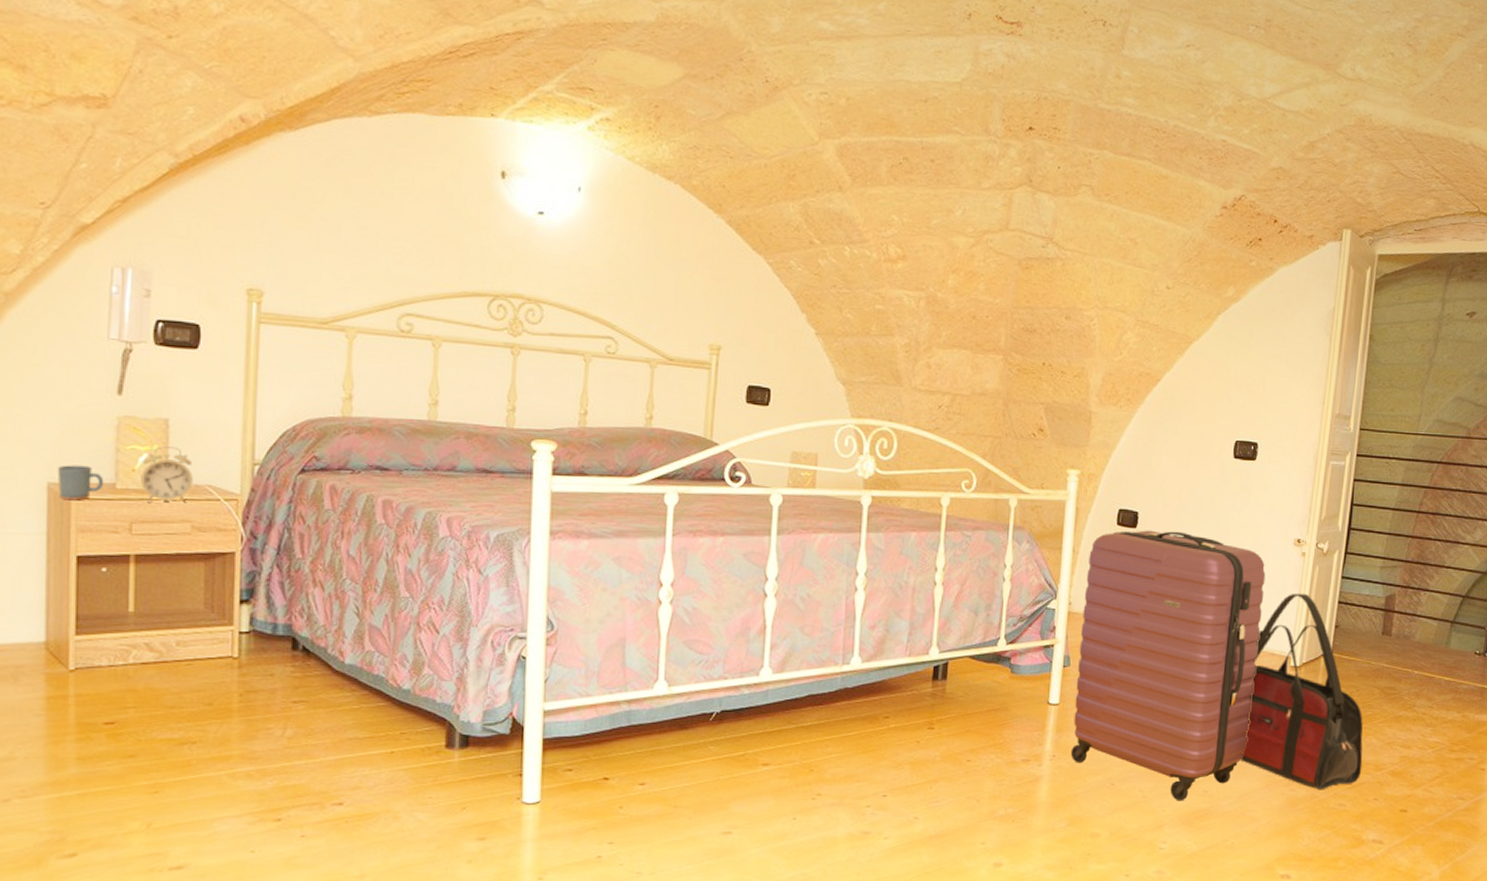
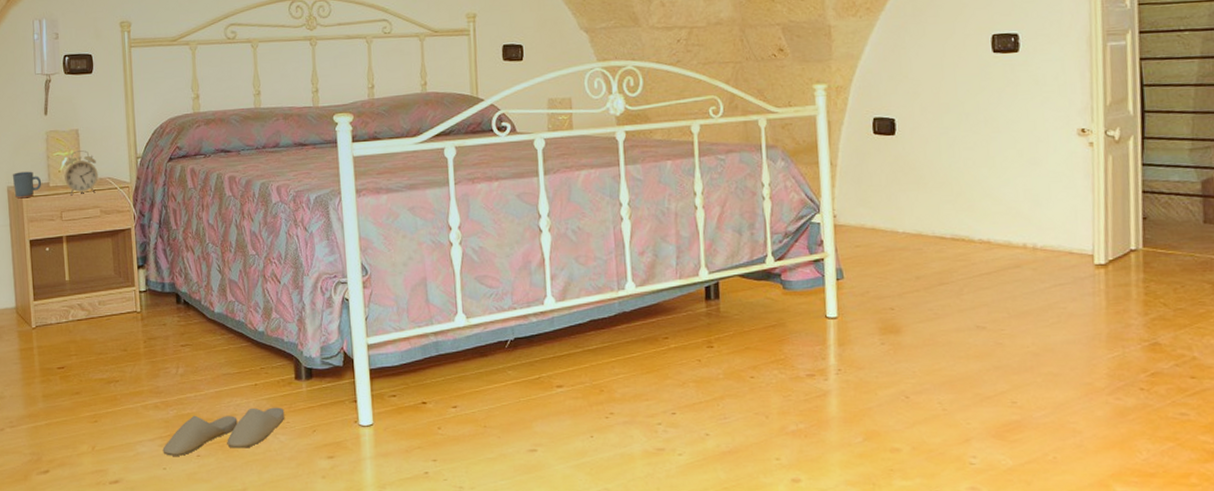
slippers: none [252,779,427,836] -> present [162,407,285,456]
suitcase: present [1070,530,1266,801] -> none [848,134,1055,414]
duffel bag: present [1240,593,1363,791] -> none [1049,185,1203,399]

